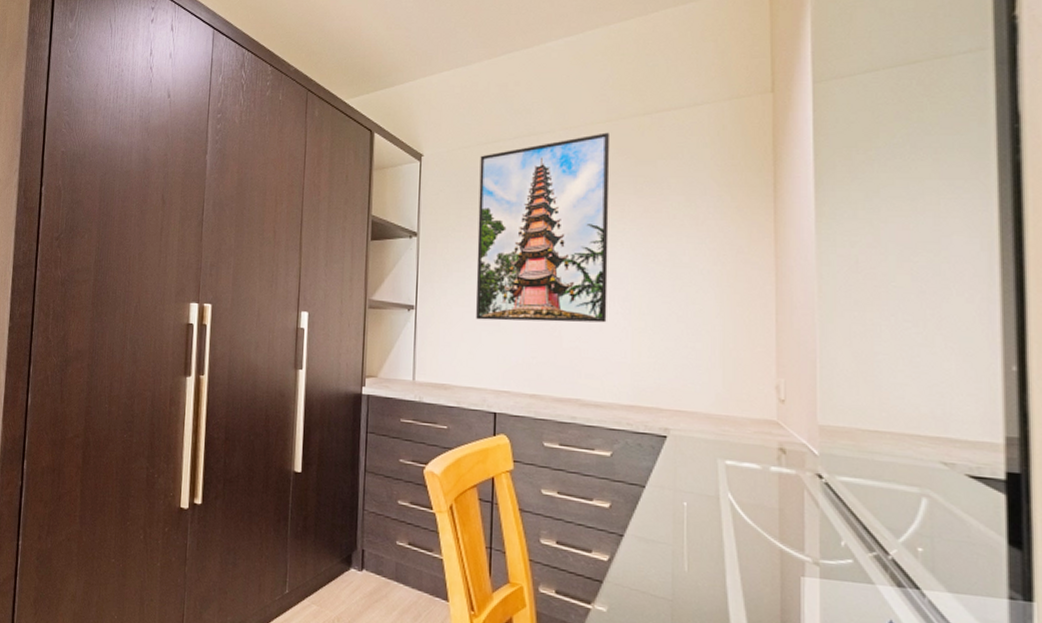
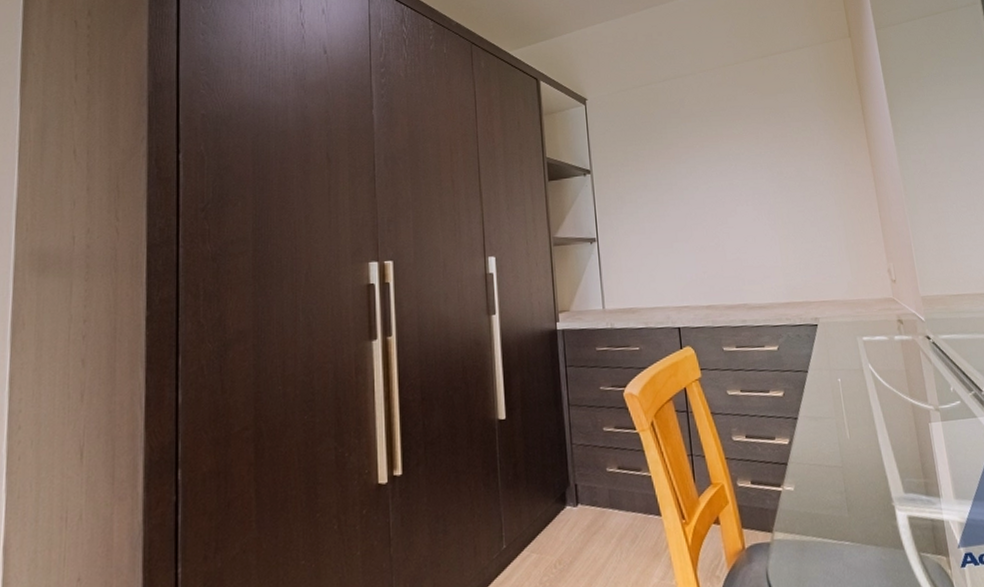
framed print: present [476,132,611,323] -> none [637,73,758,244]

